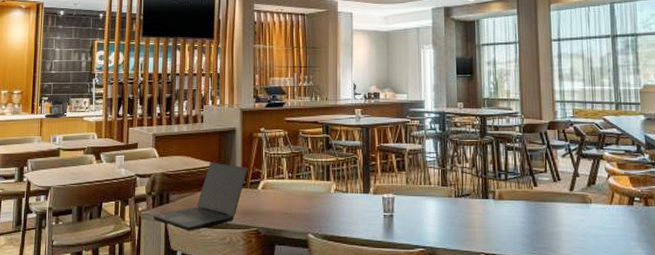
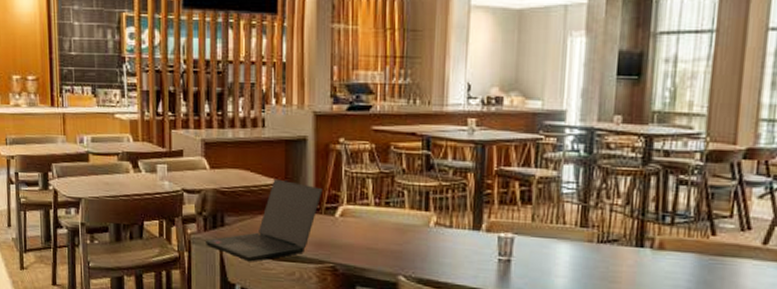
coffee maker: present [45,95,68,118] -> none [68,84,95,113]

